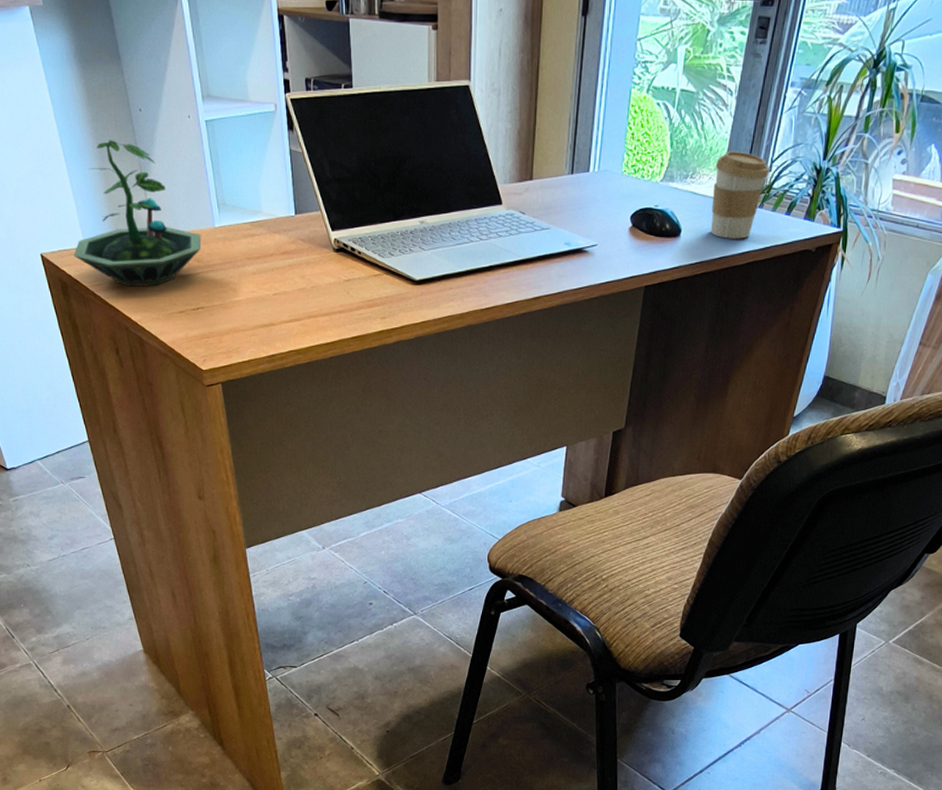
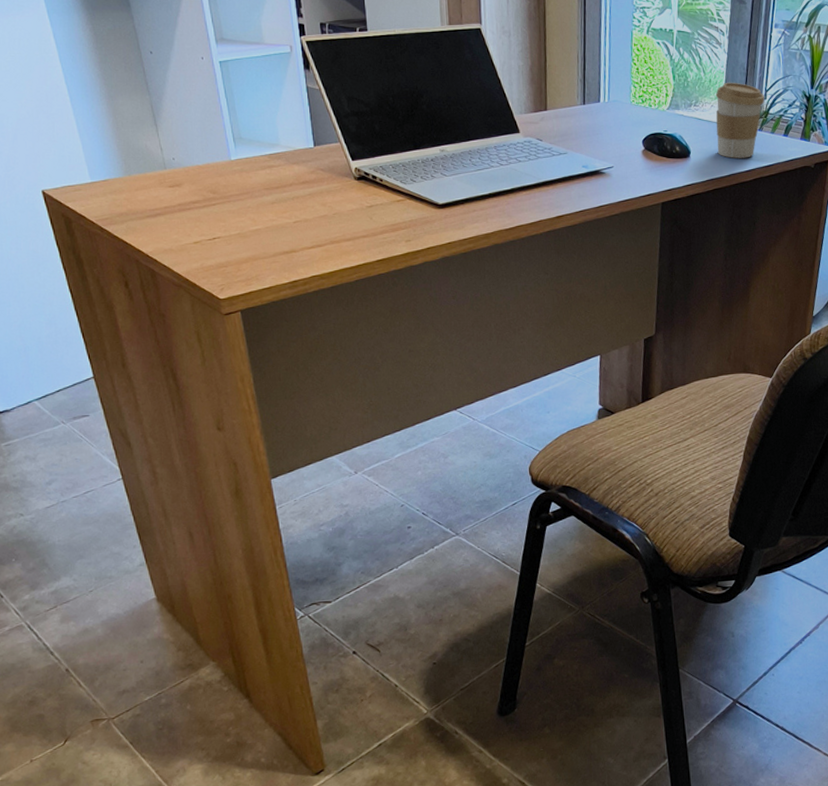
terrarium: present [73,140,202,287] -> none [78,80,217,220]

